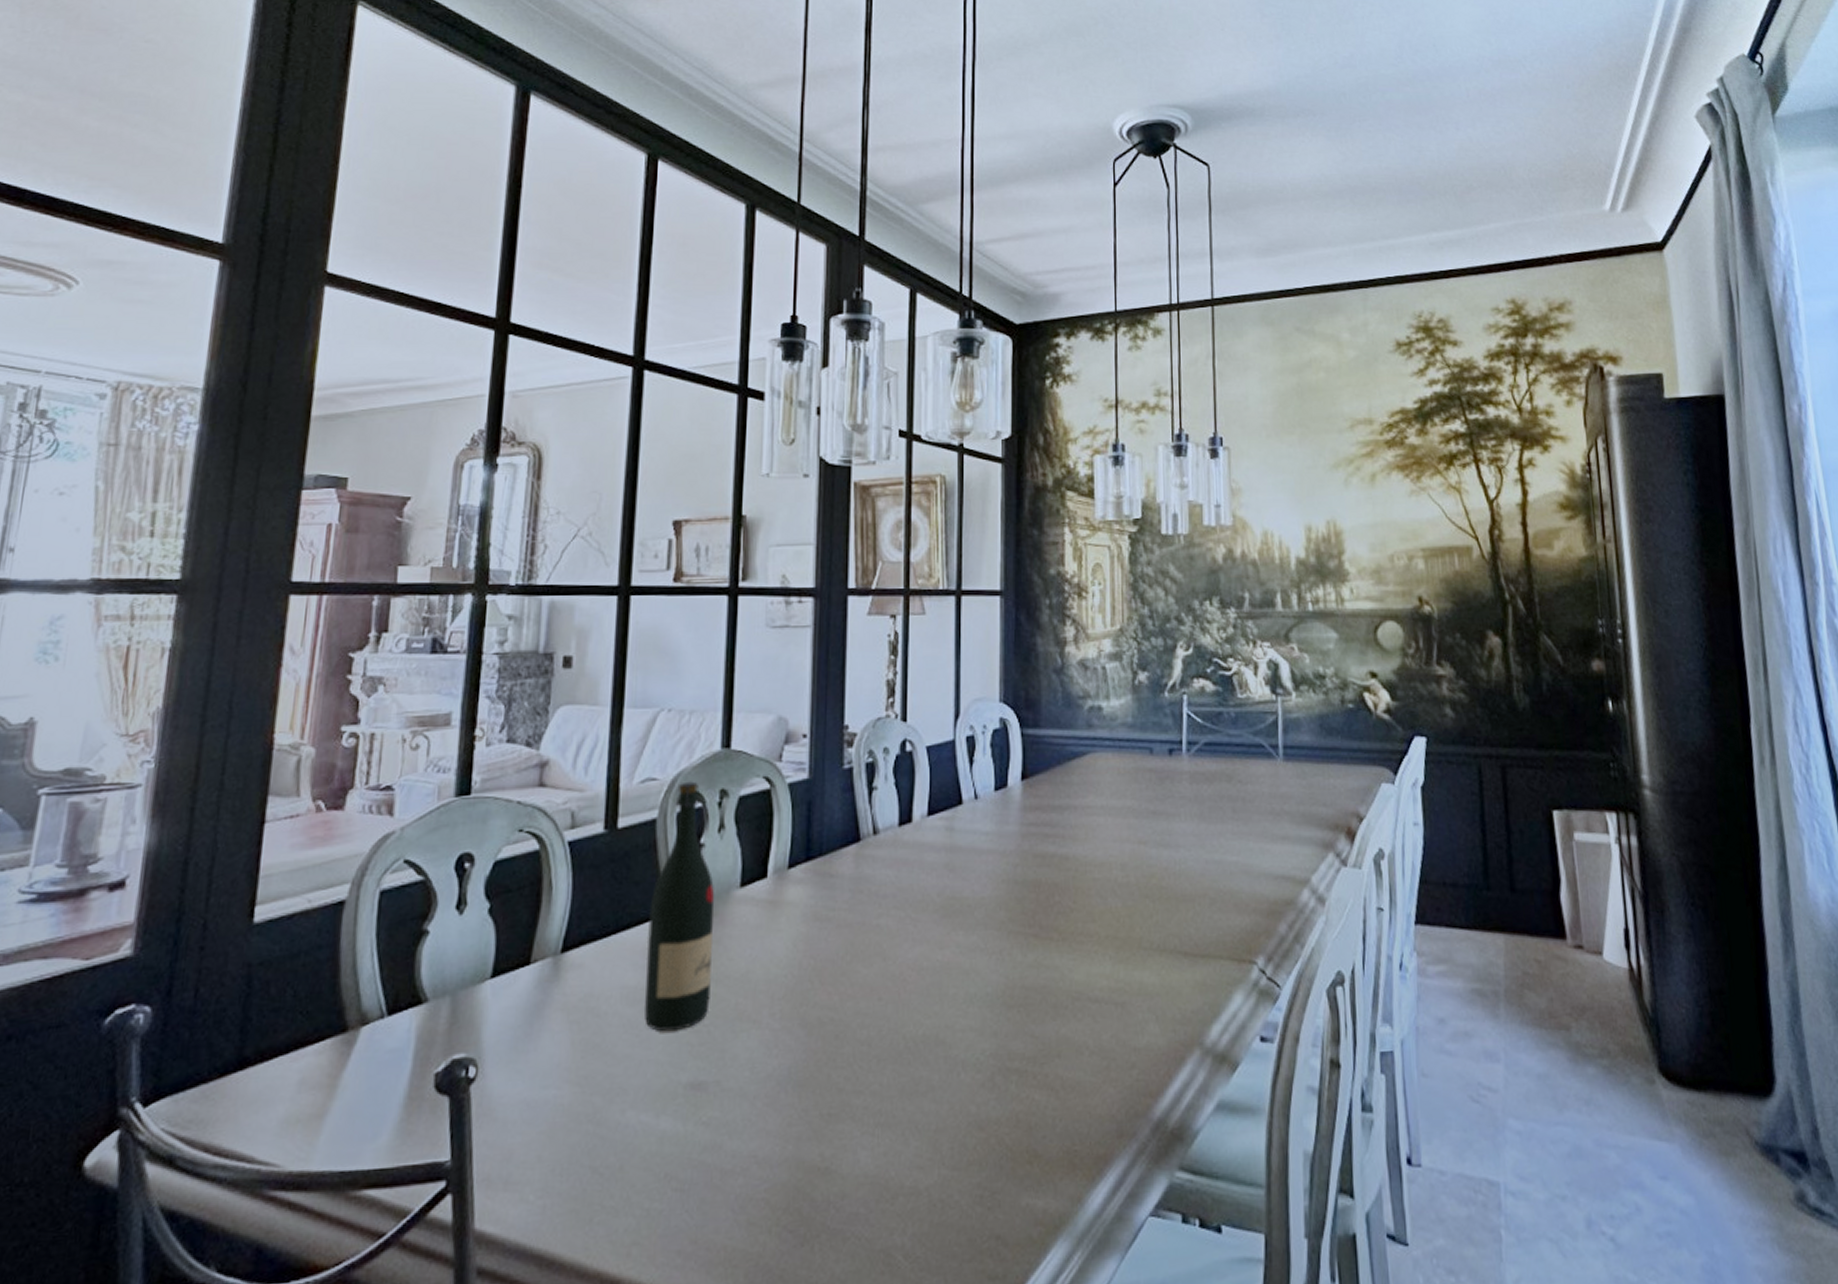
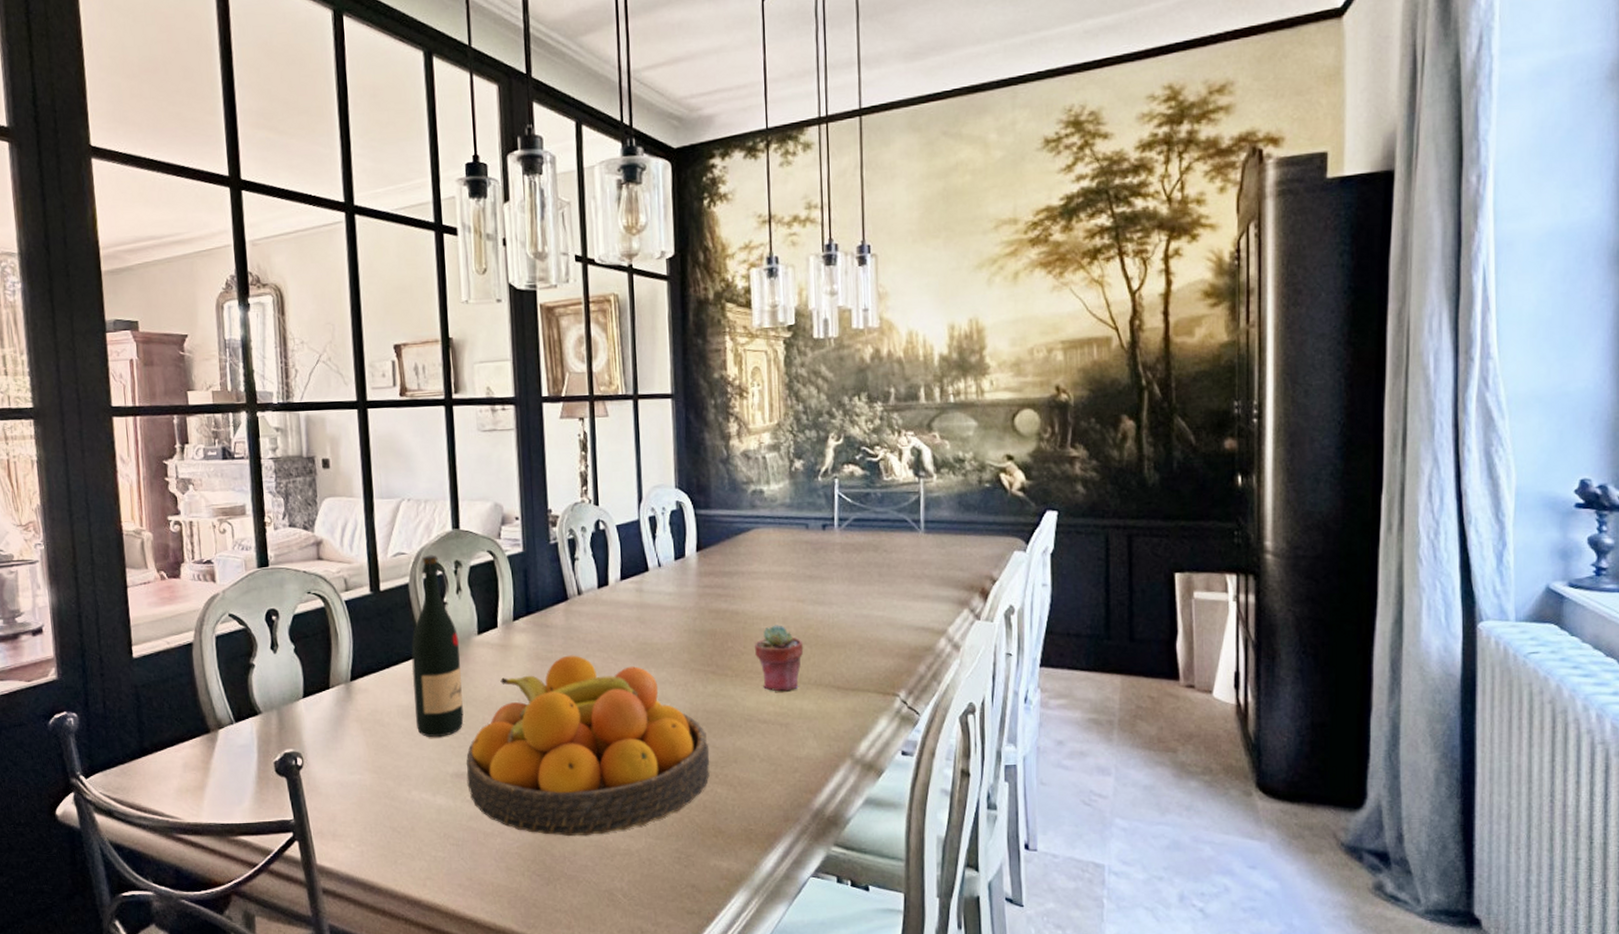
fruit bowl: none [705,914,1027,1171] -> present [466,655,710,837]
potted succulent: none [1086,873,1145,960] -> present [754,625,804,692]

